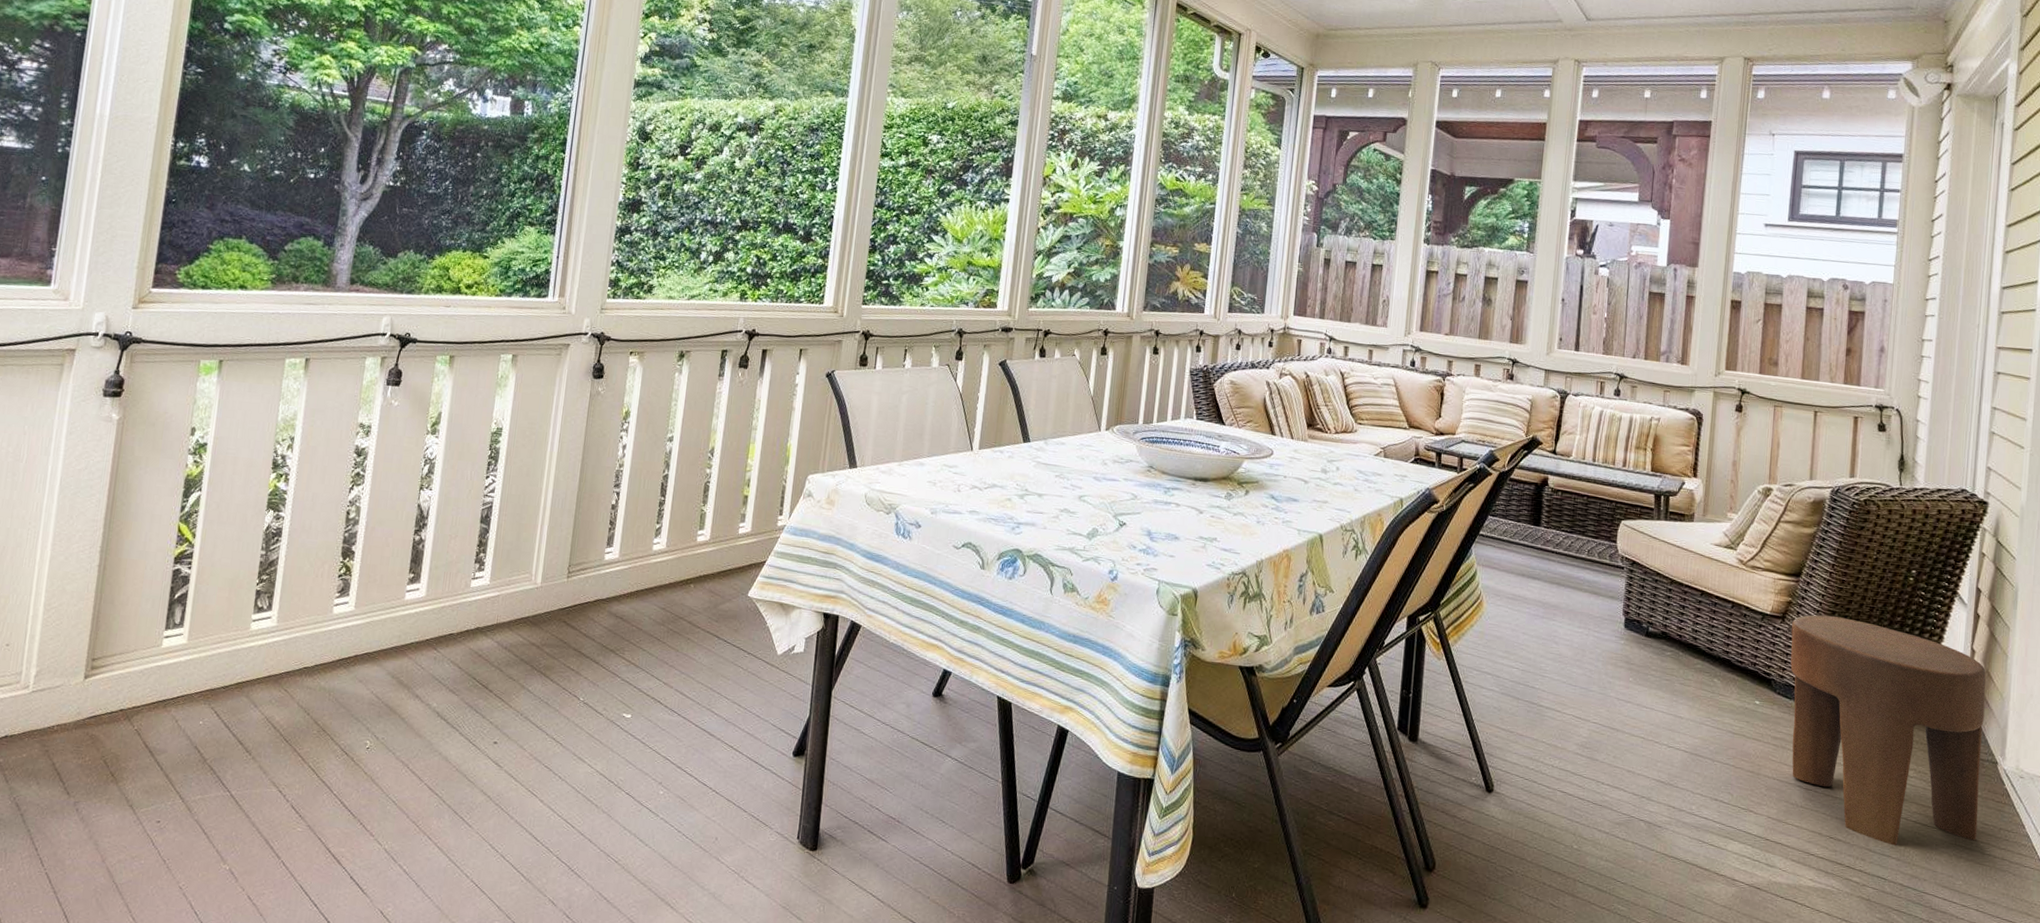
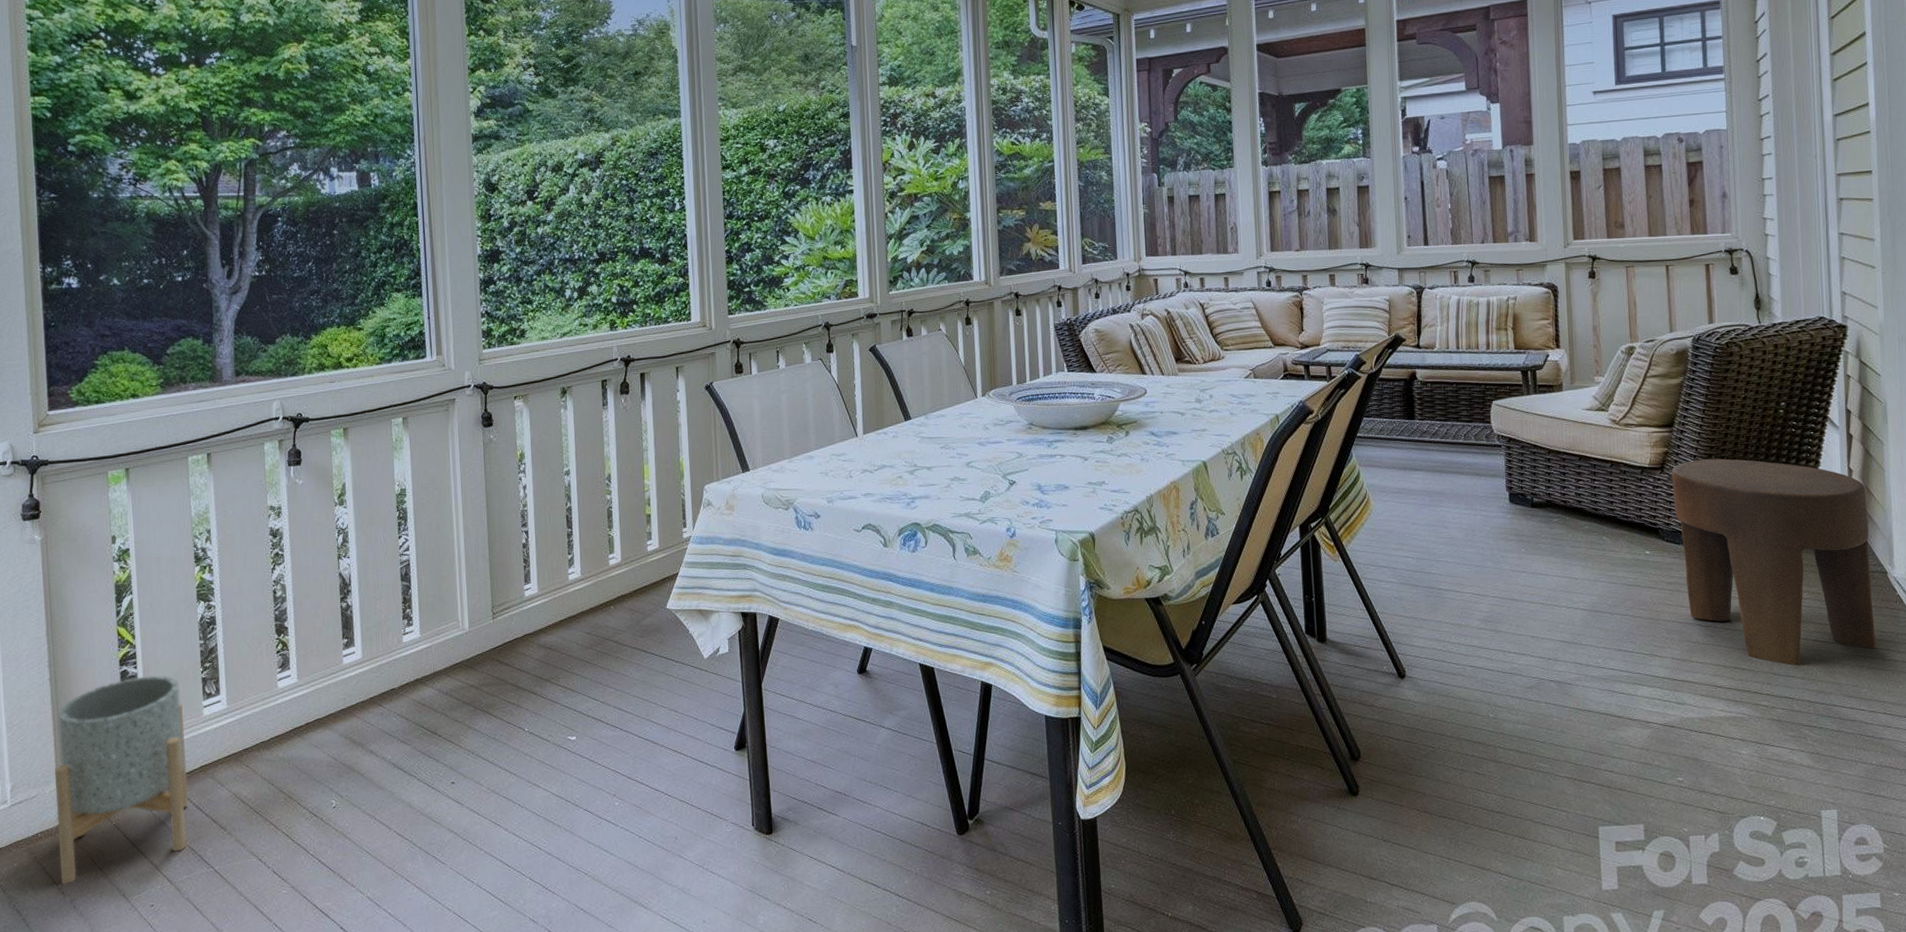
planter: none [68,578,232,785] -> present [54,675,189,885]

